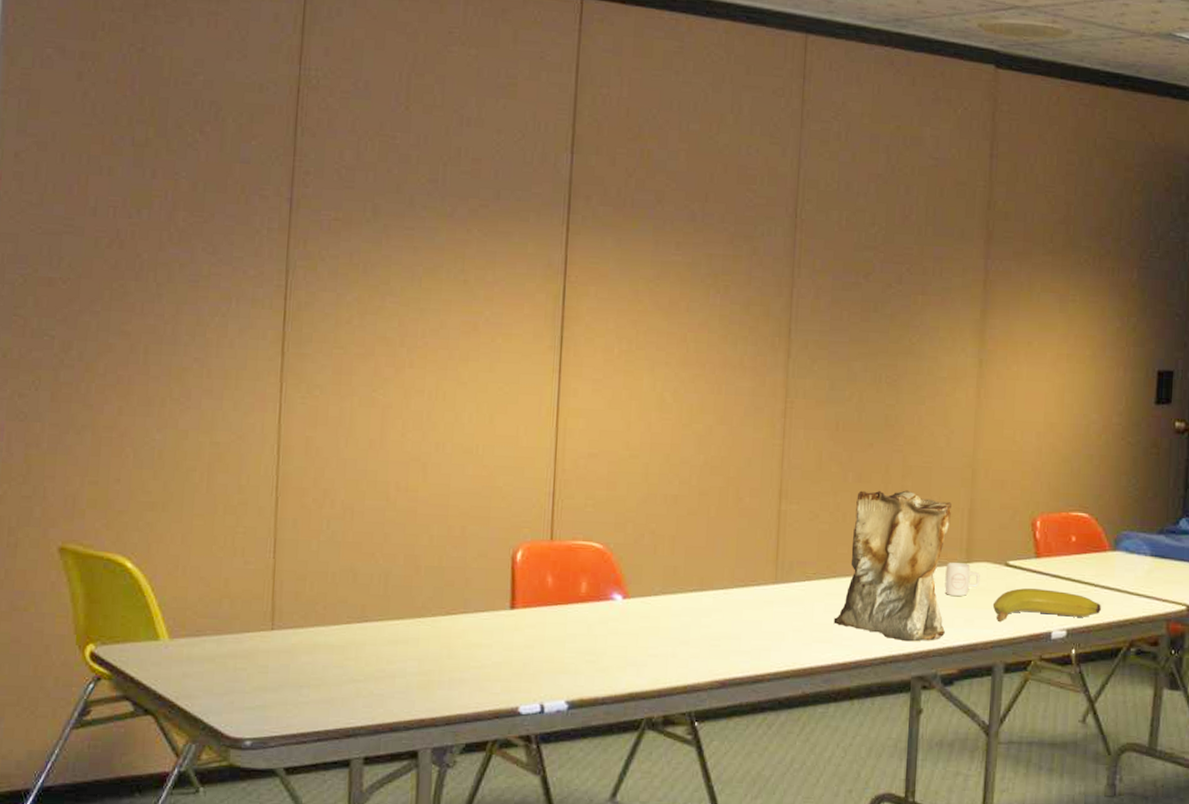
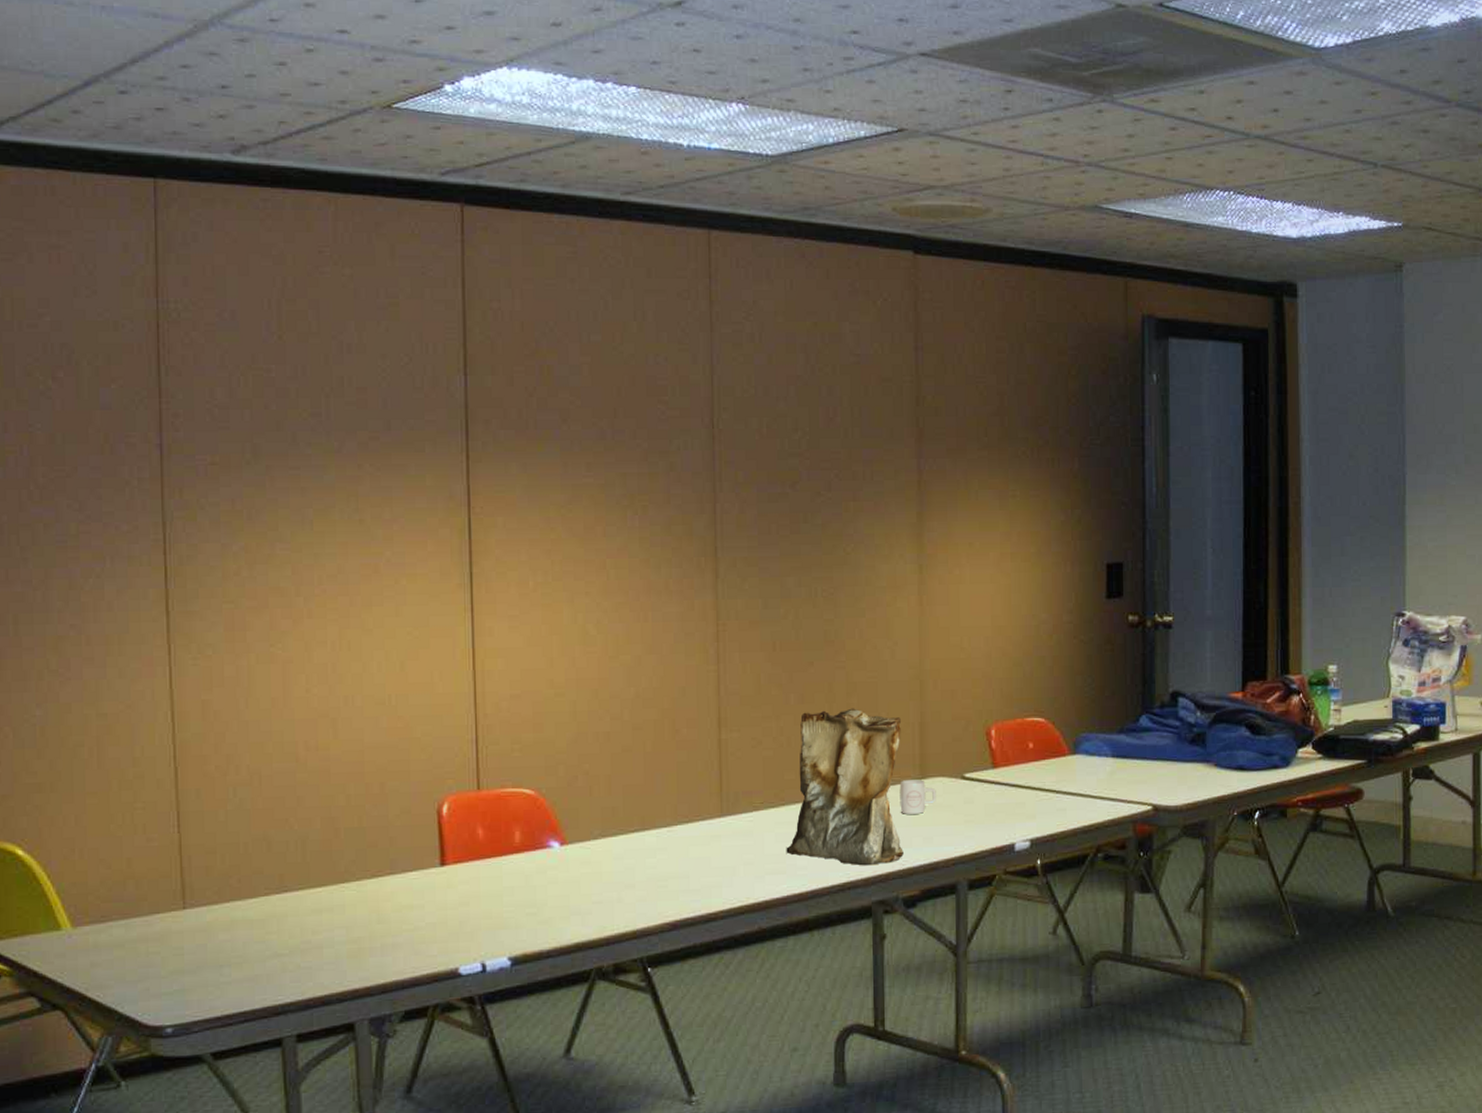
banana: present [993,588,1101,621] -> none [952,800,1064,837]

